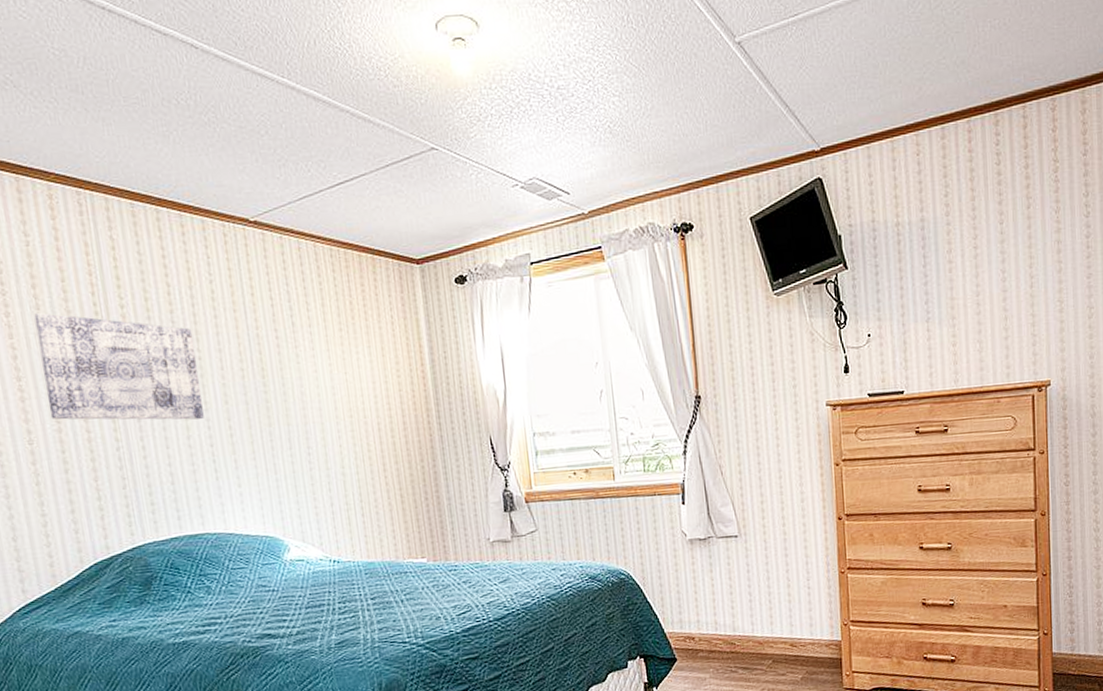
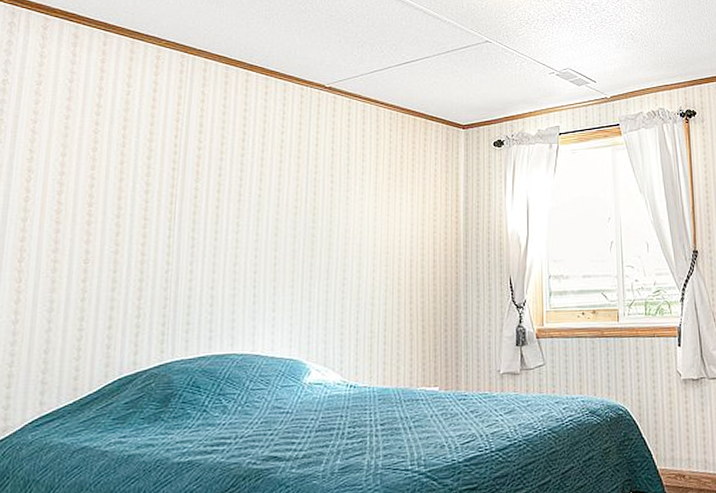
wall art: present [34,312,204,420] -> none [111,149,258,249]

